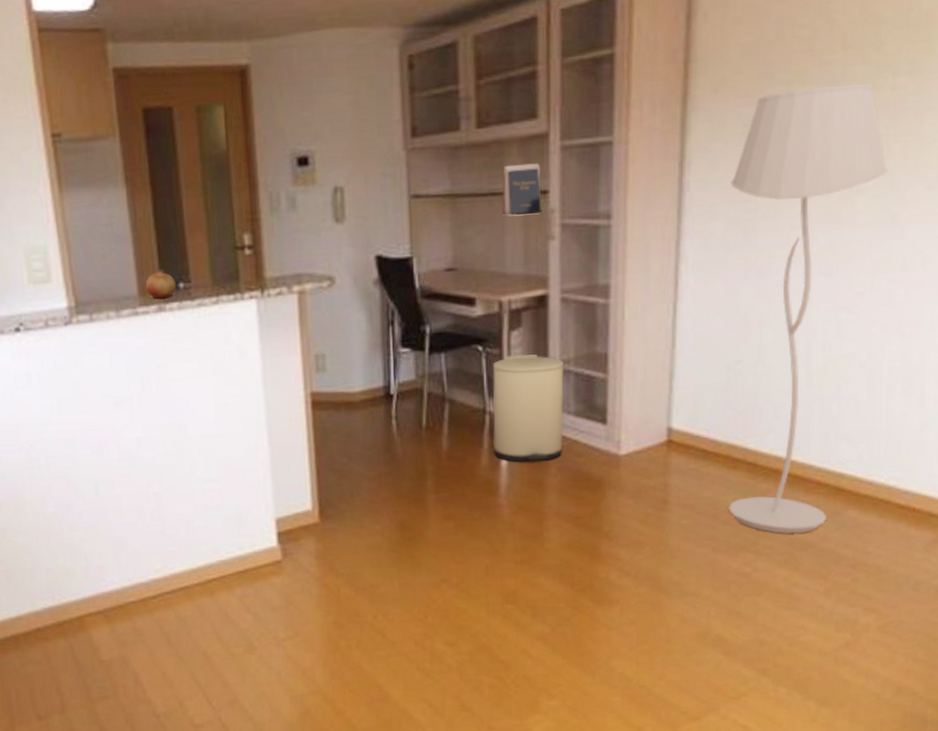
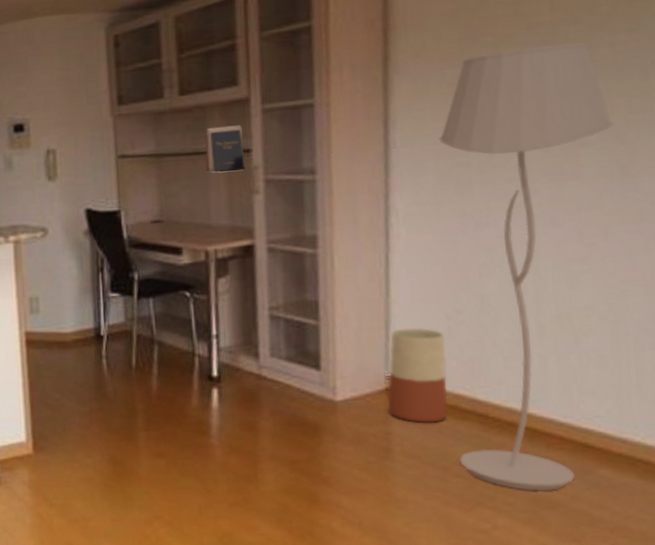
pedal bin: present [492,354,565,462] -> none [200,300,276,405]
vase: none [666,379,723,474] -> present [387,327,448,423]

